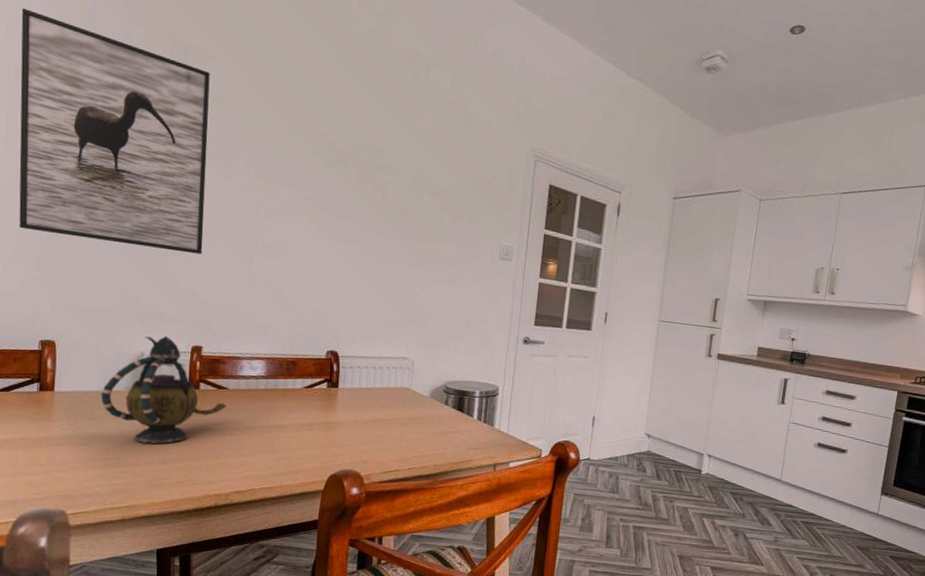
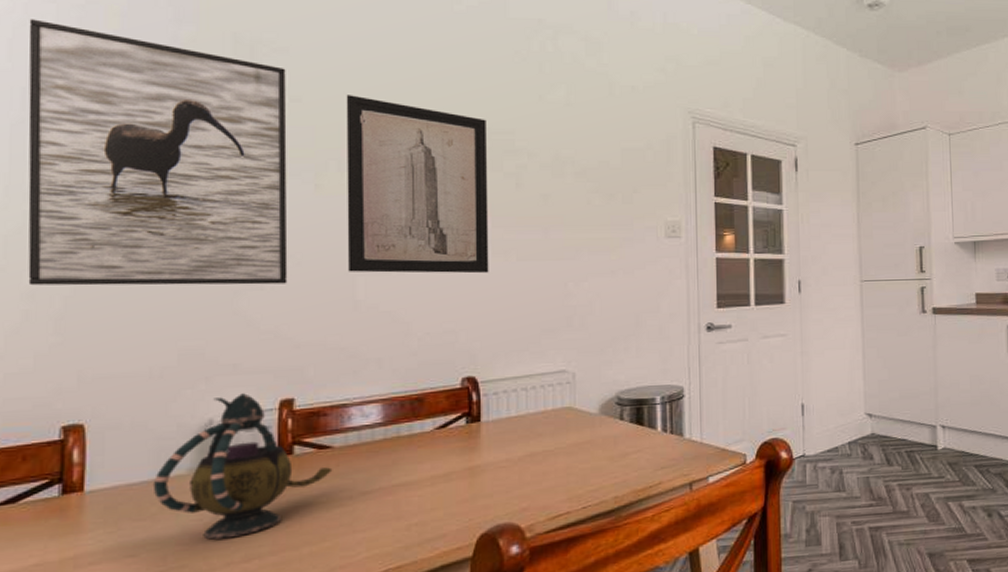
wall art: none [248,101,364,269] -> present [346,95,489,274]

